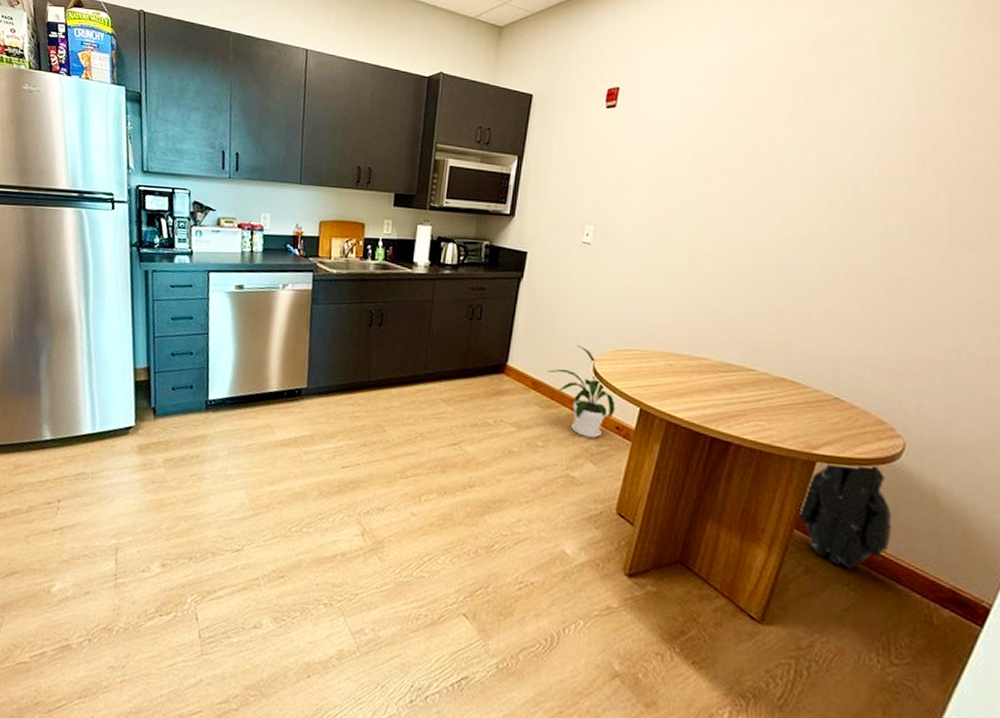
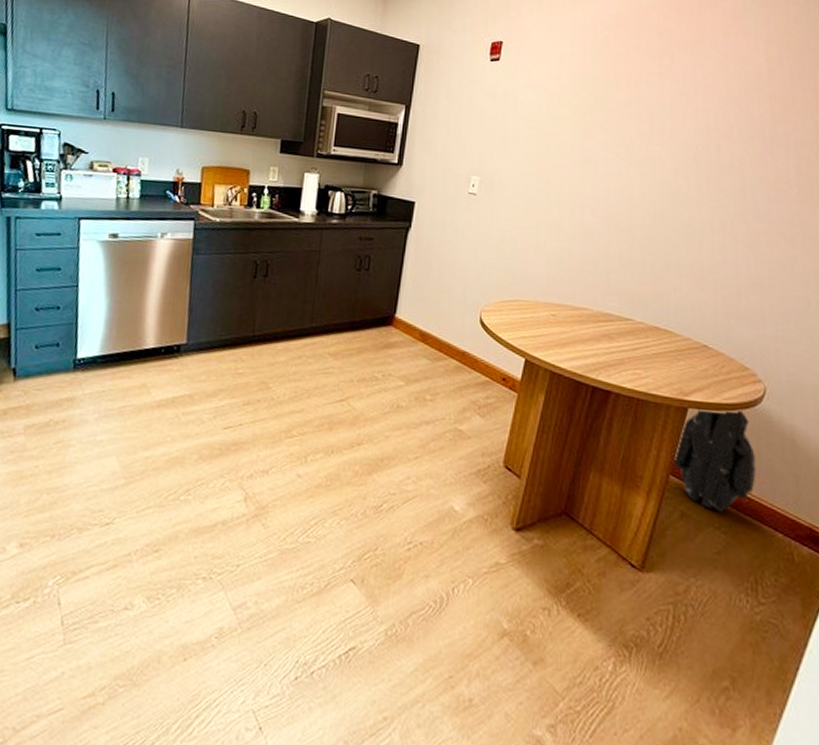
house plant: present [547,345,616,438] -> none [435,296,502,390]

